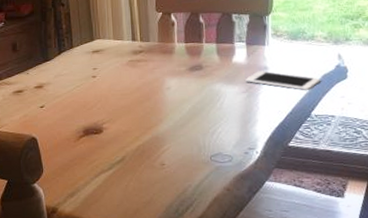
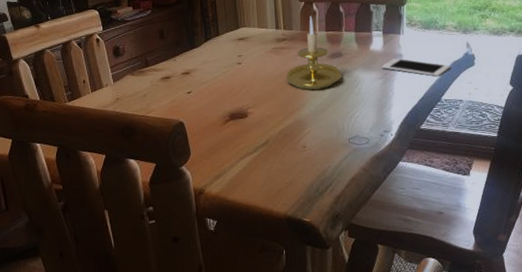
candle holder: none [143,27,202,105] -> present [286,16,341,91]

